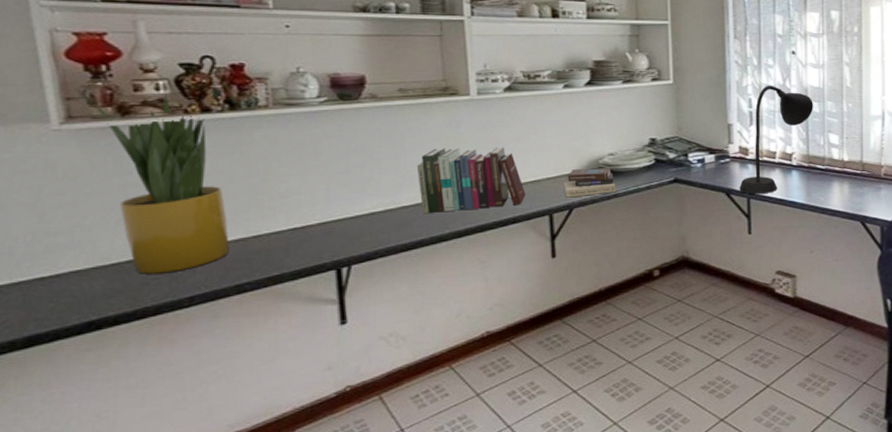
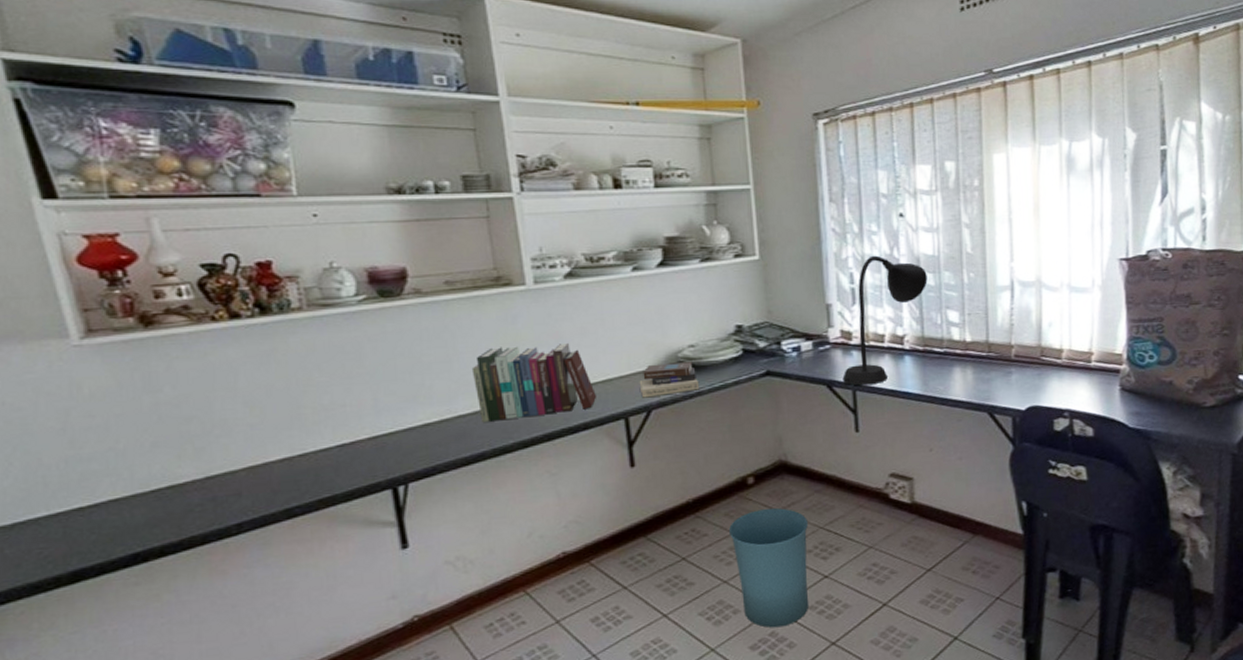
planter: present [94,94,230,274] -> none [114,299,275,501]
waste bin: none [635,297,704,405] -> present [728,508,809,628]

